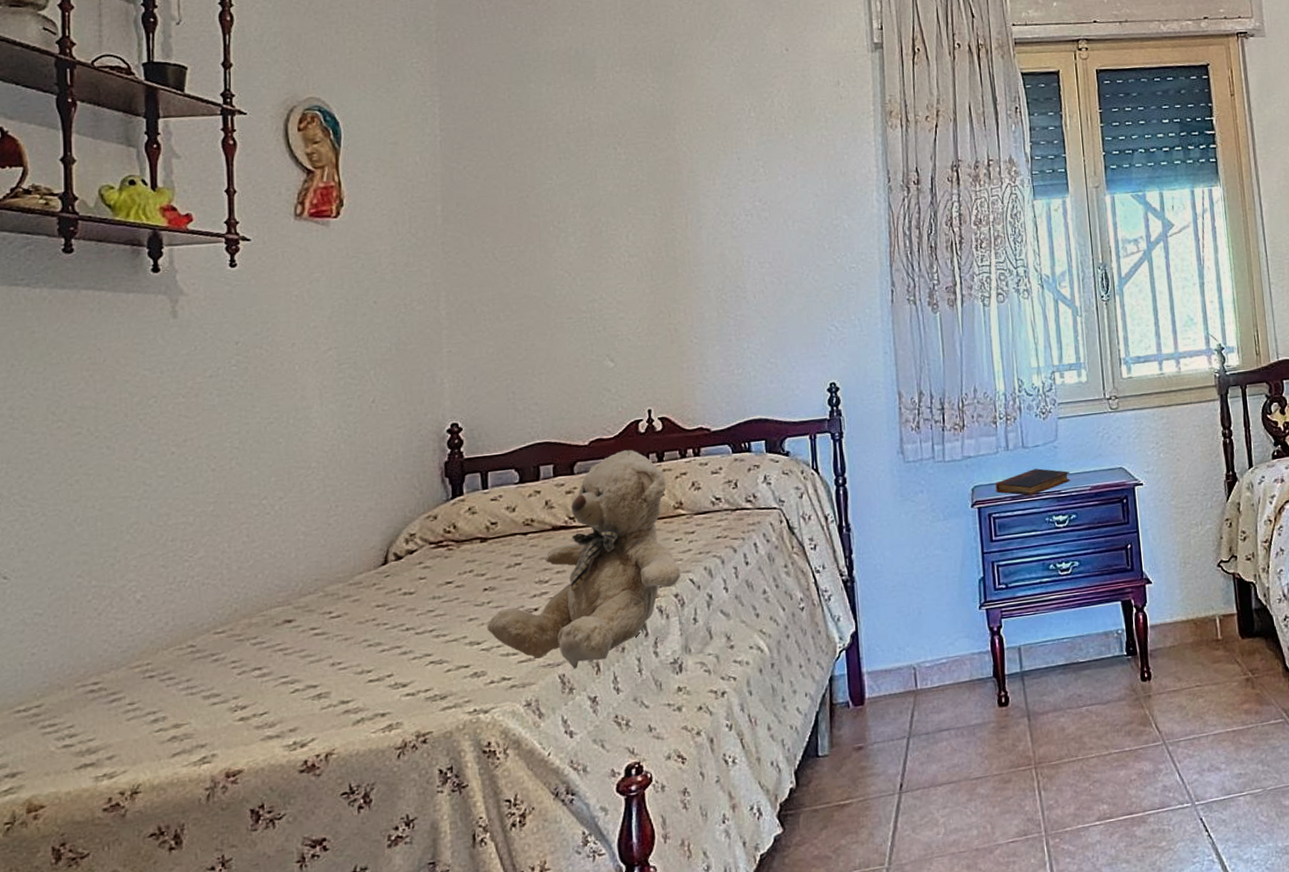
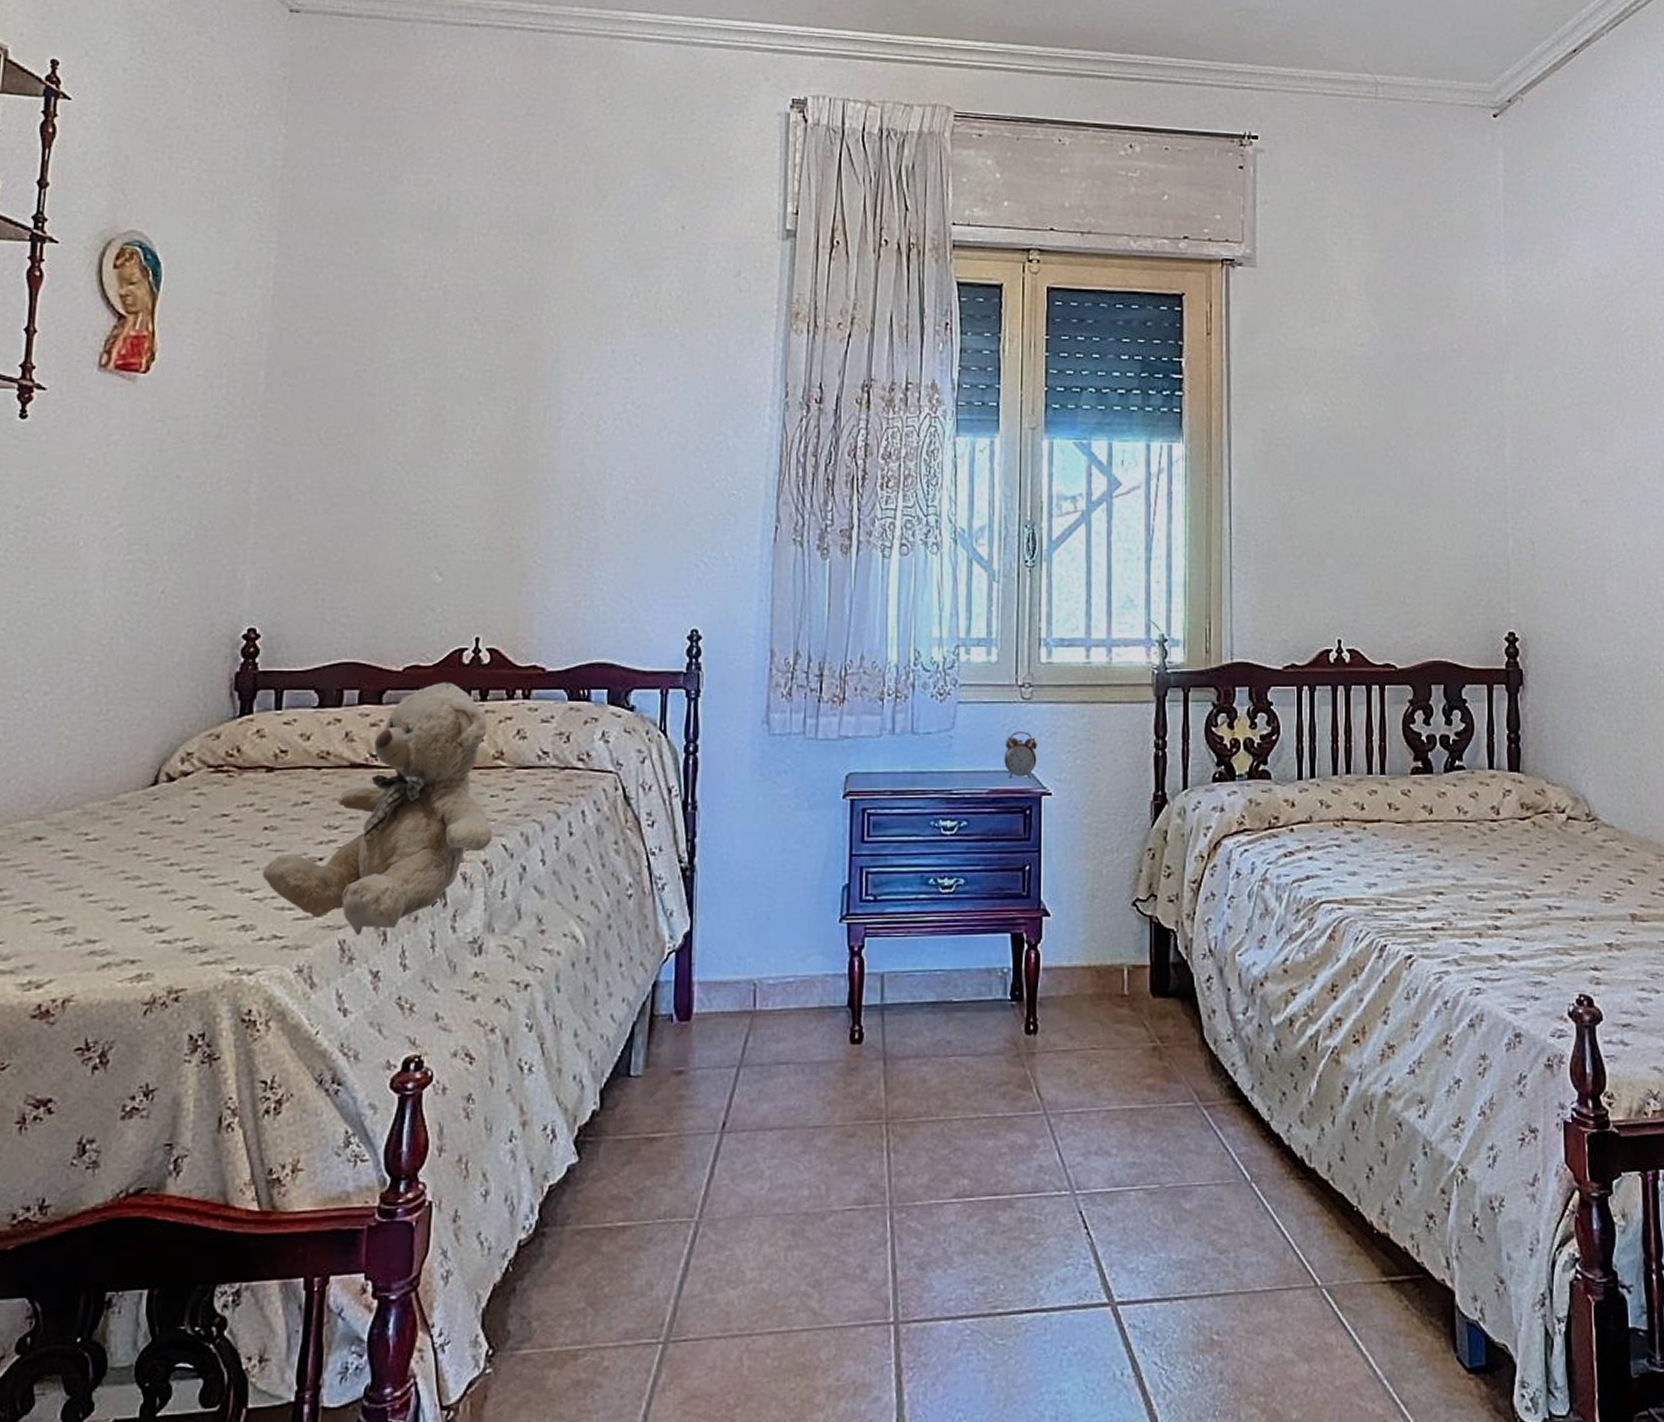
book: present [996,468,1071,496] -> none [875,761,966,793]
alarm clock: none [1100,436,1128,475] -> present [1004,732,1037,778]

